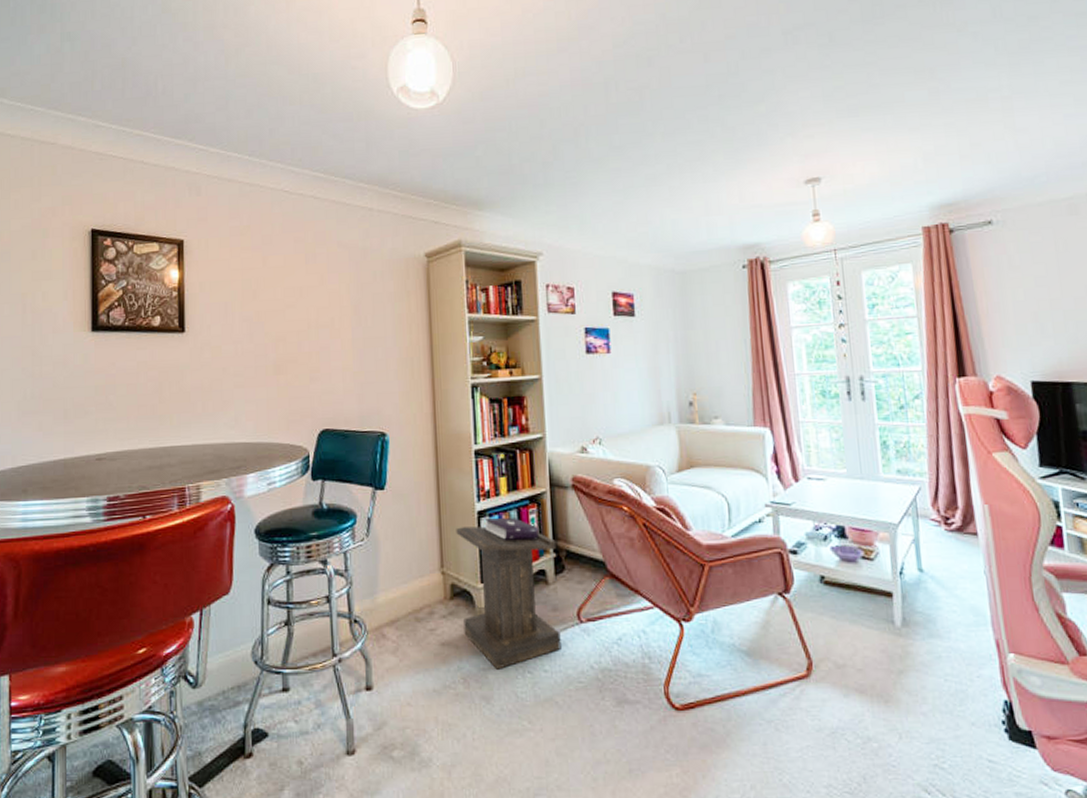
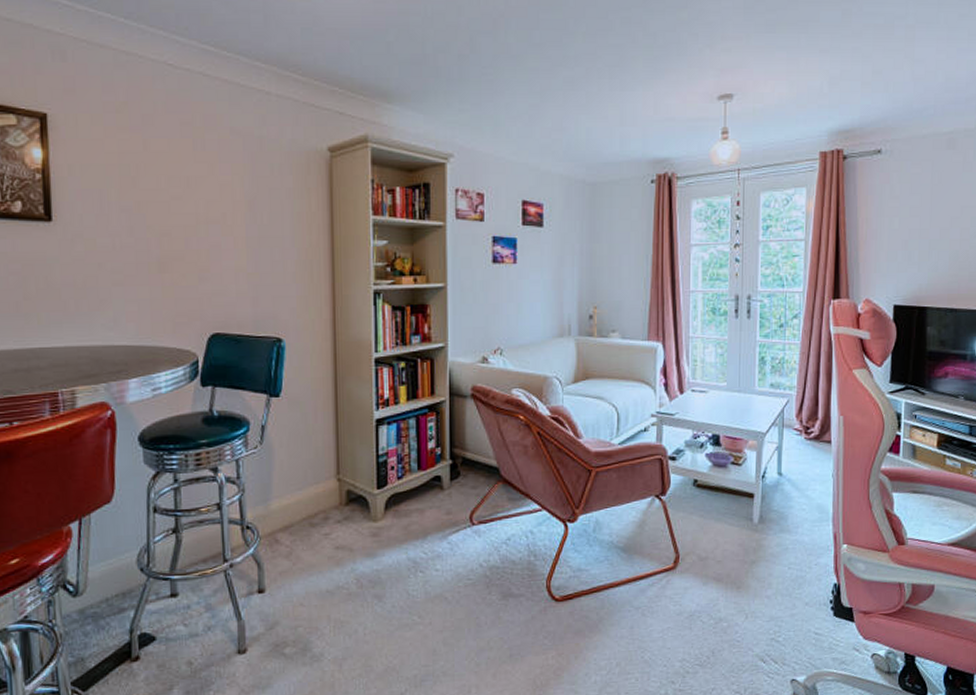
lectern: present [456,517,561,670] -> none [353,425,453,570]

